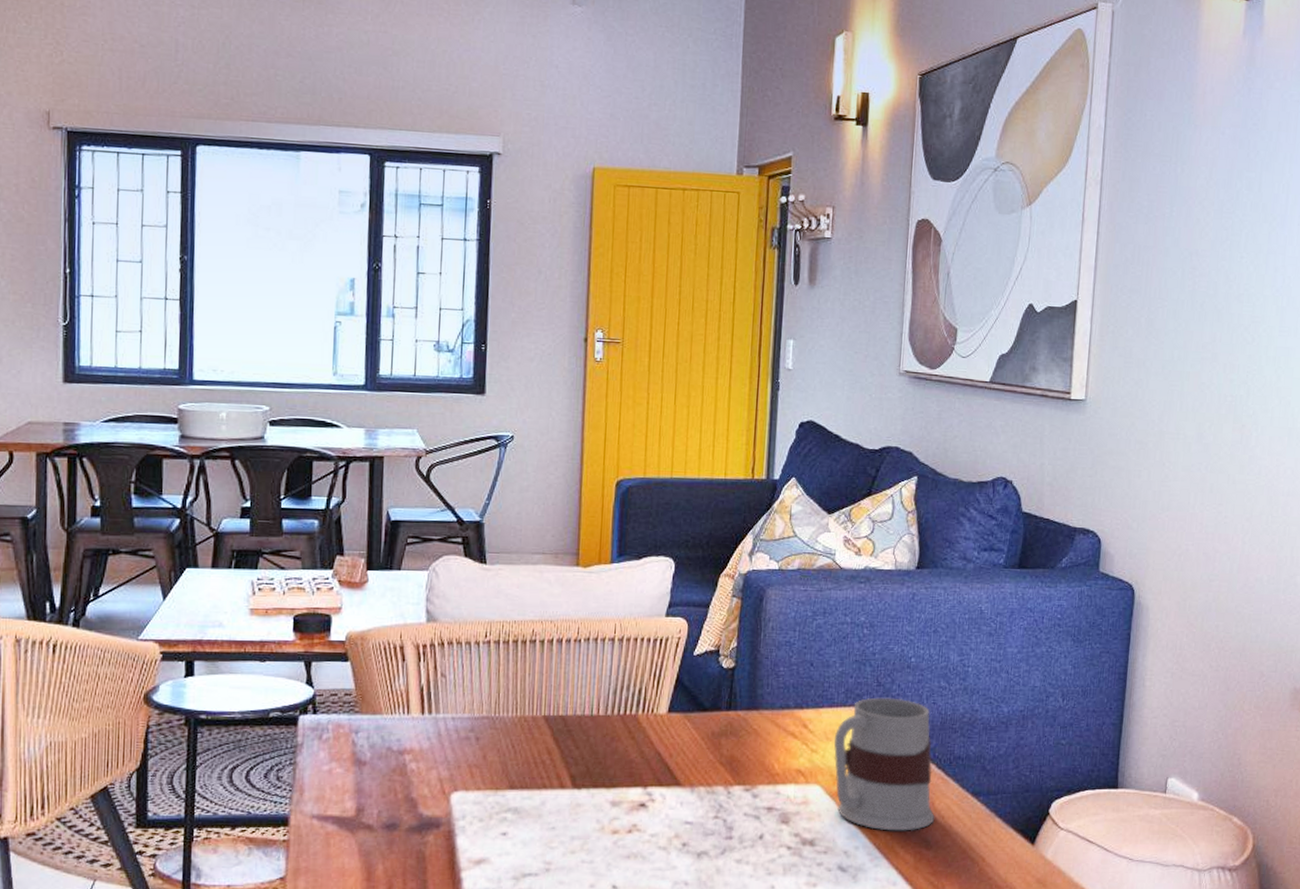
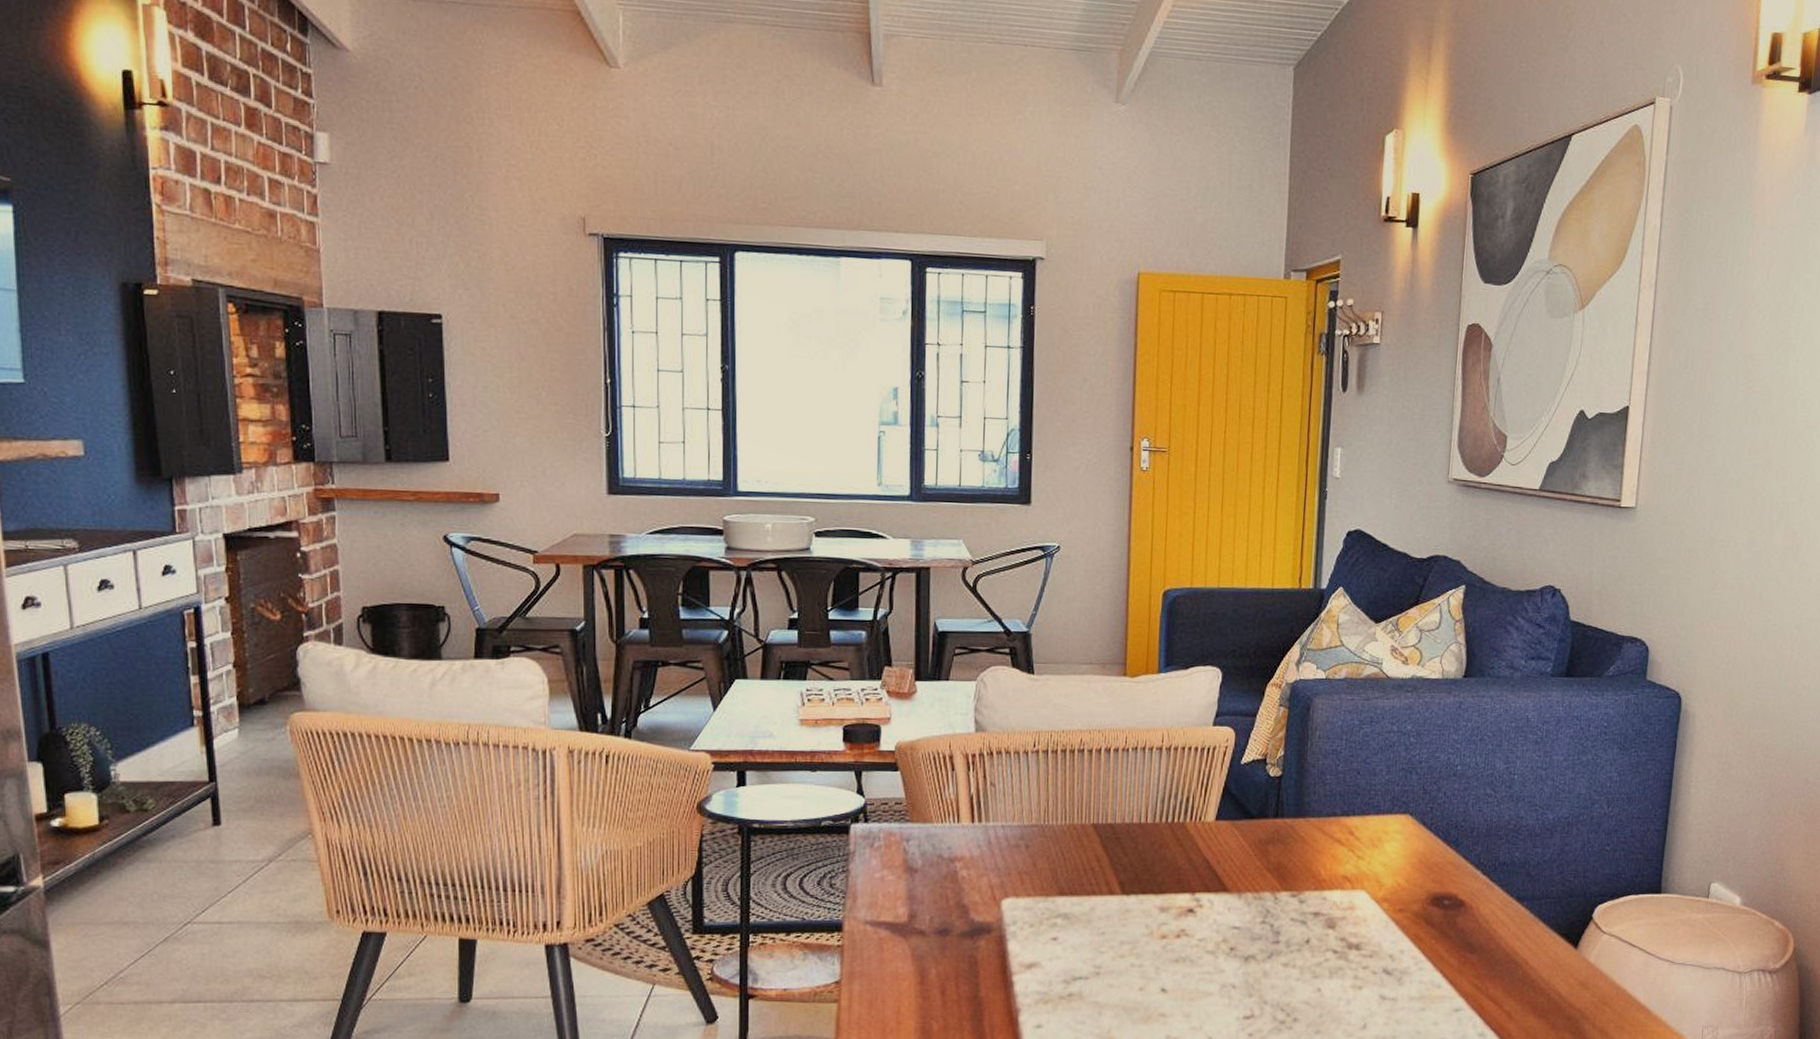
mug: present [833,697,935,831] -> none [1380,805,1480,936]

